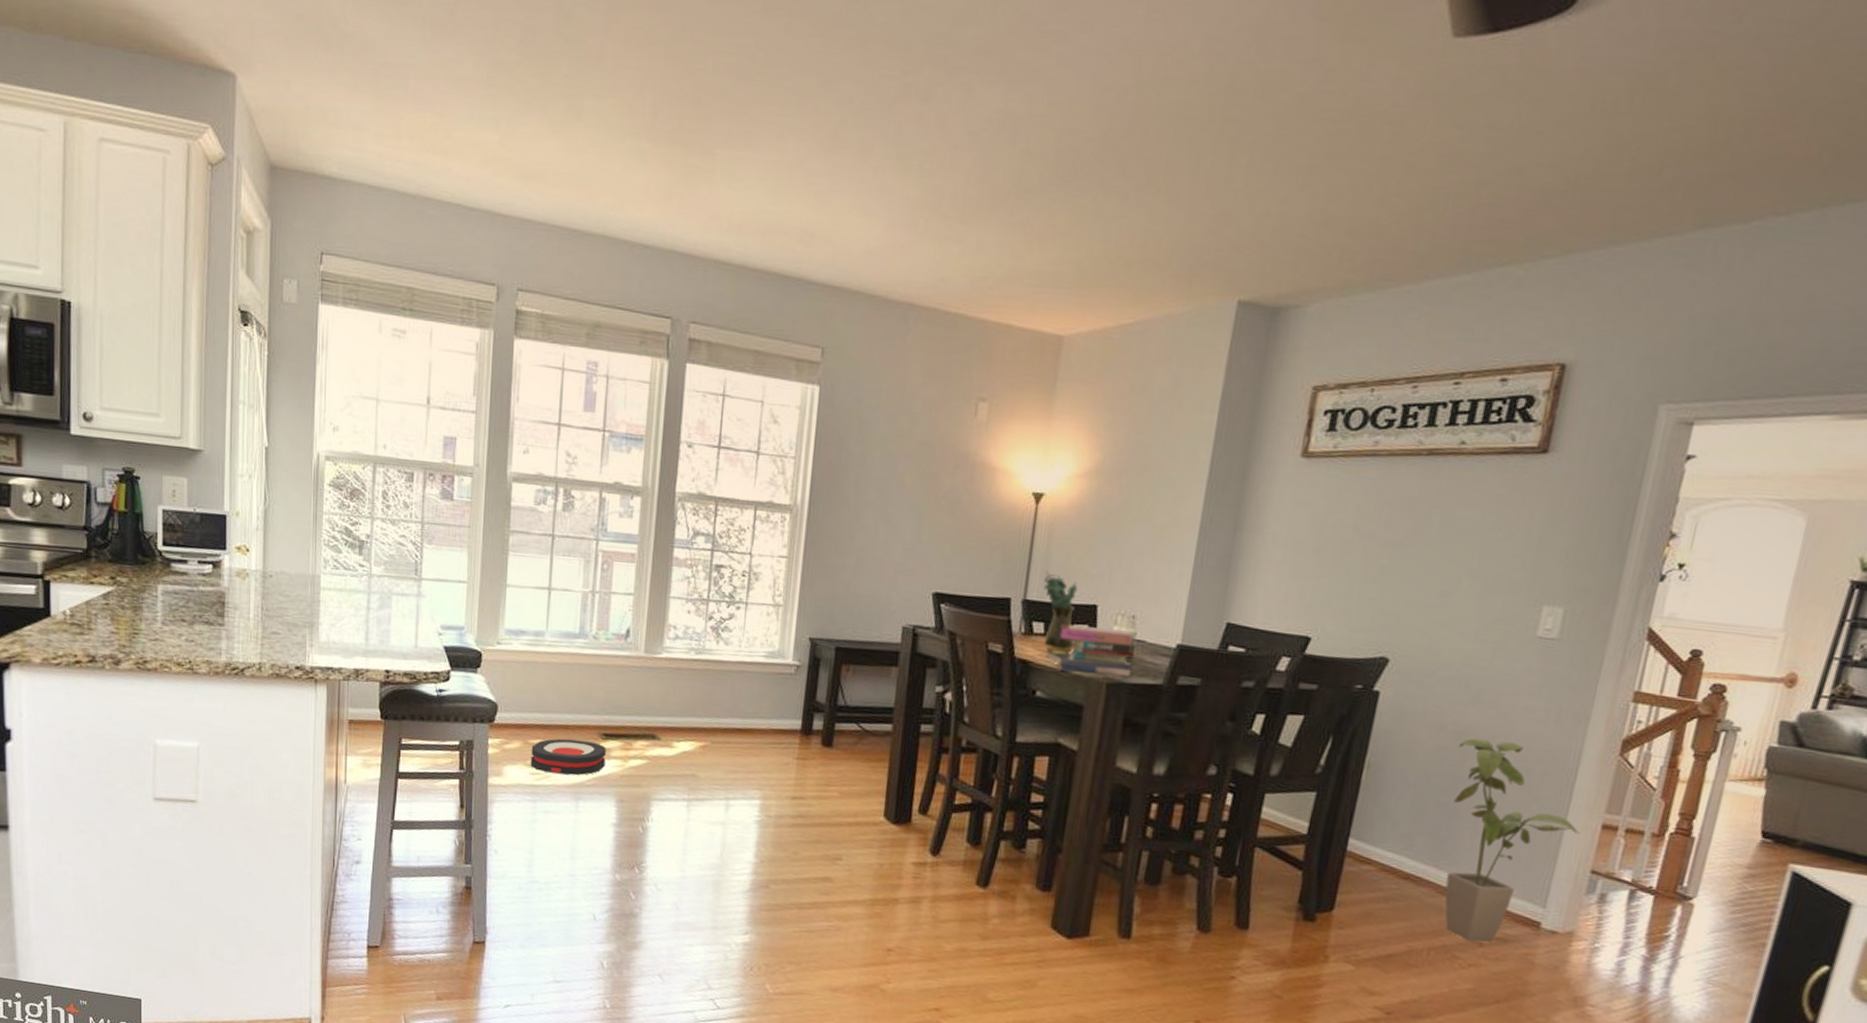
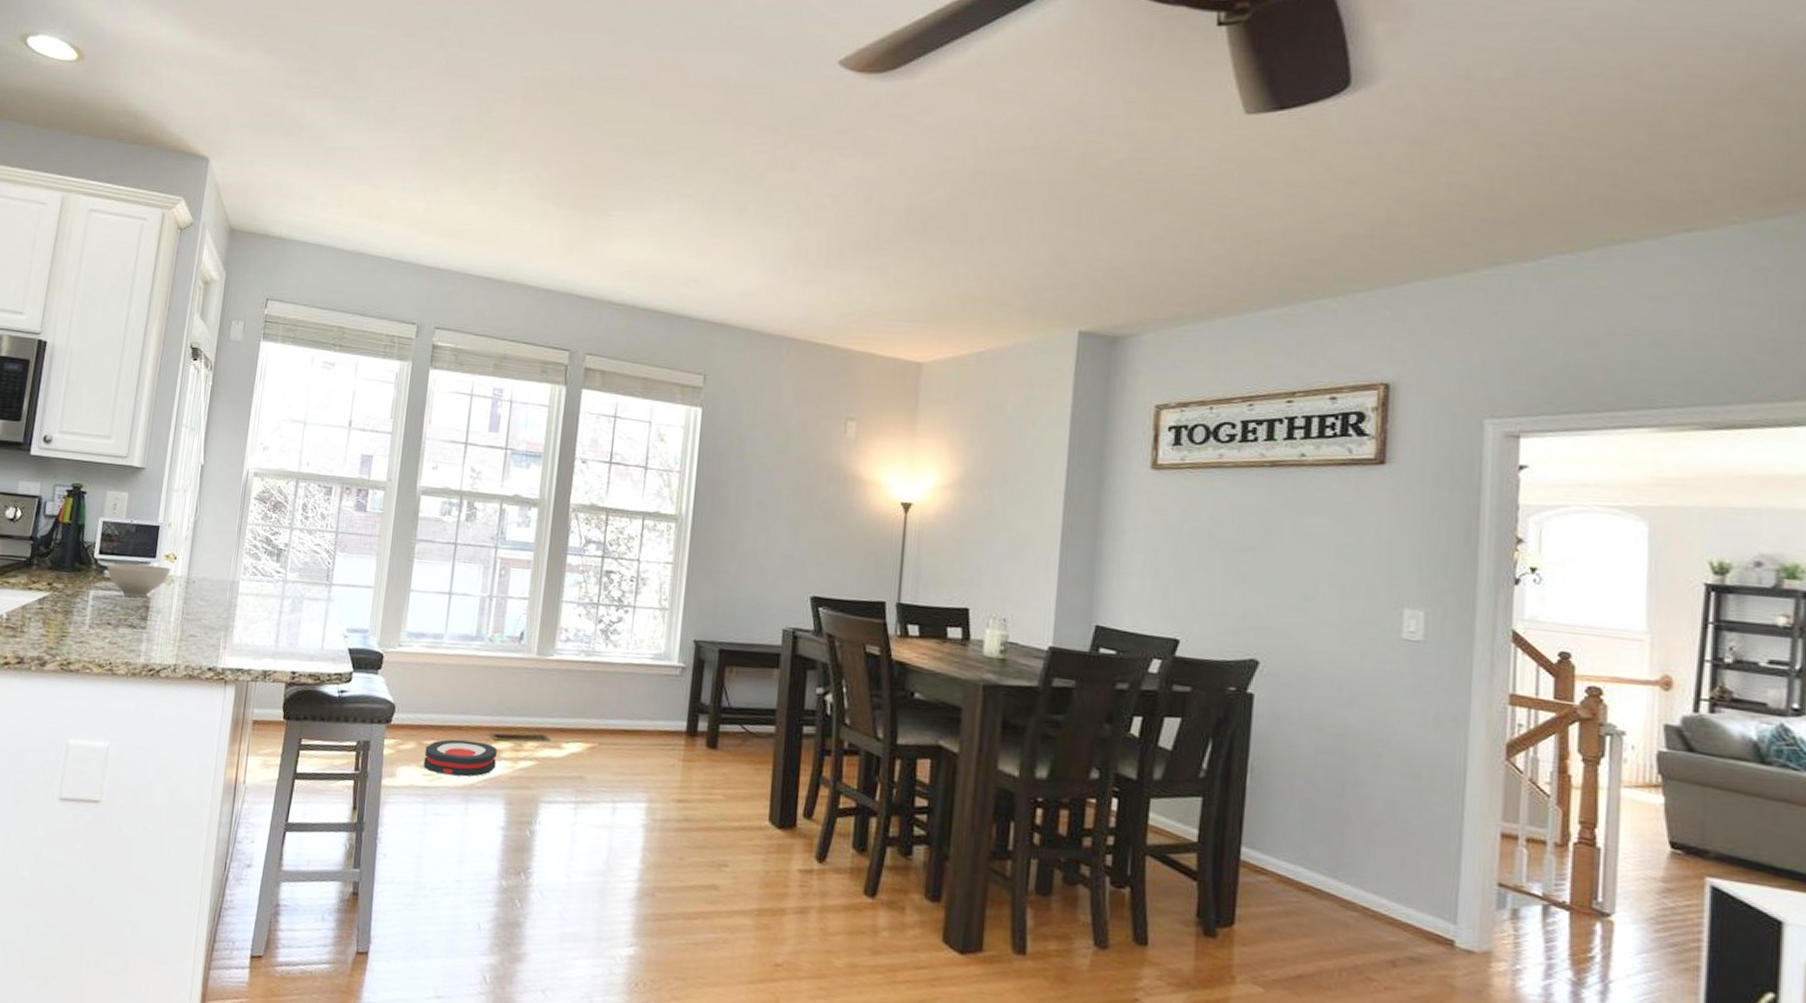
bowl: none [173,555,244,593] -> present [107,563,171,598]
vase: present [1043,571,1077,655] -> none [916,576,949,657]
books: present [1046,624,1136,678] -> none [922,627,1009,680]
house plant: present [1444,738,1580,943] -> none [1340,741,1479,963]

